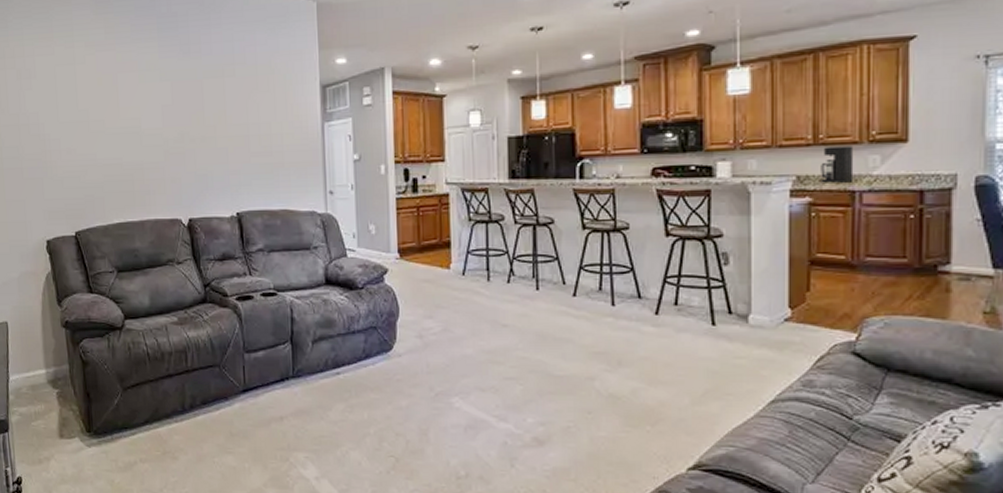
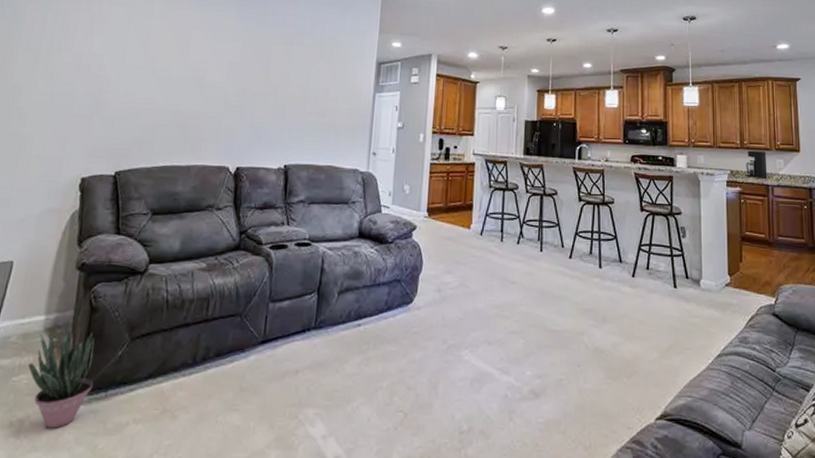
potted plant: none [41,377,99,466] -> present [27,325,95,429]

